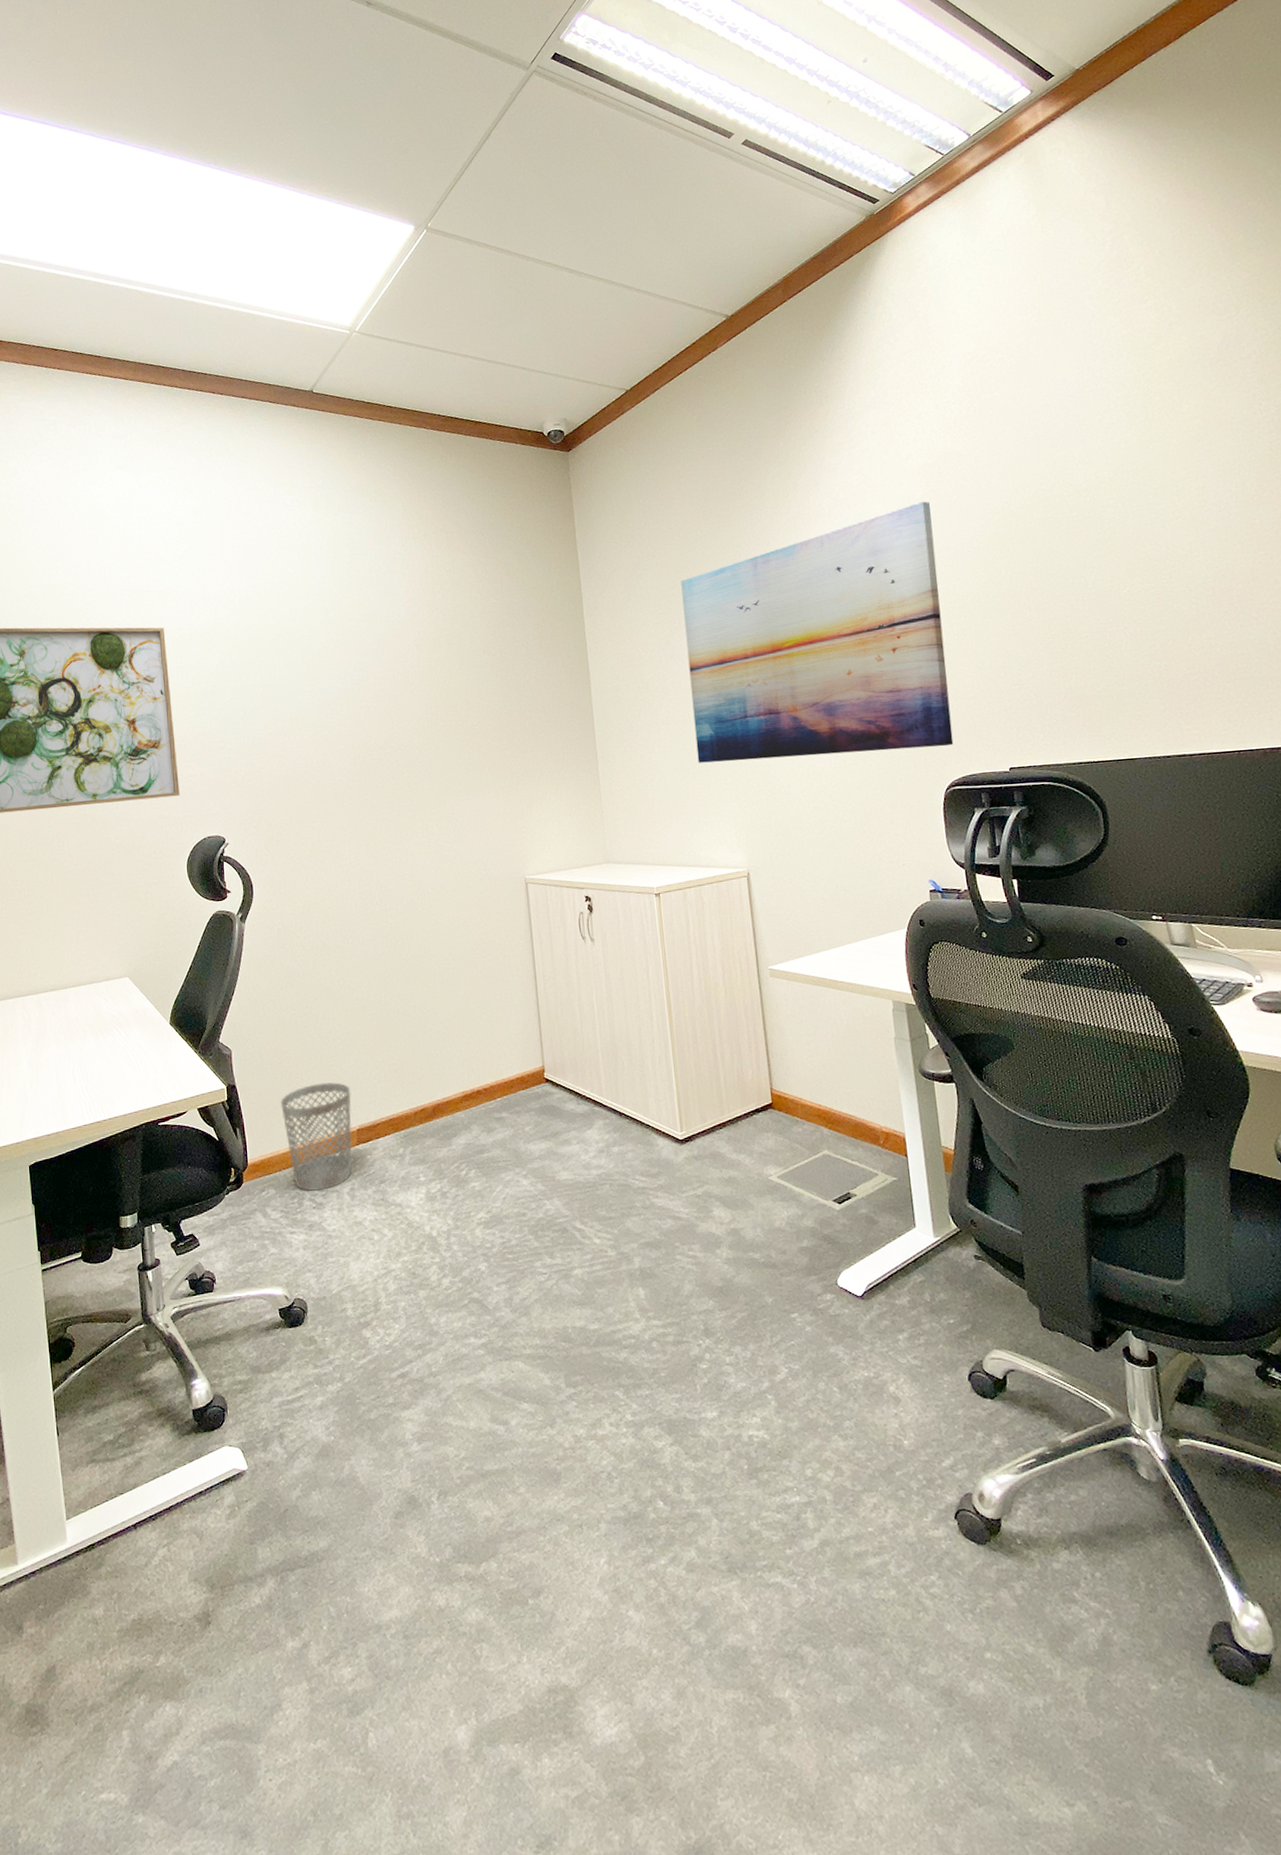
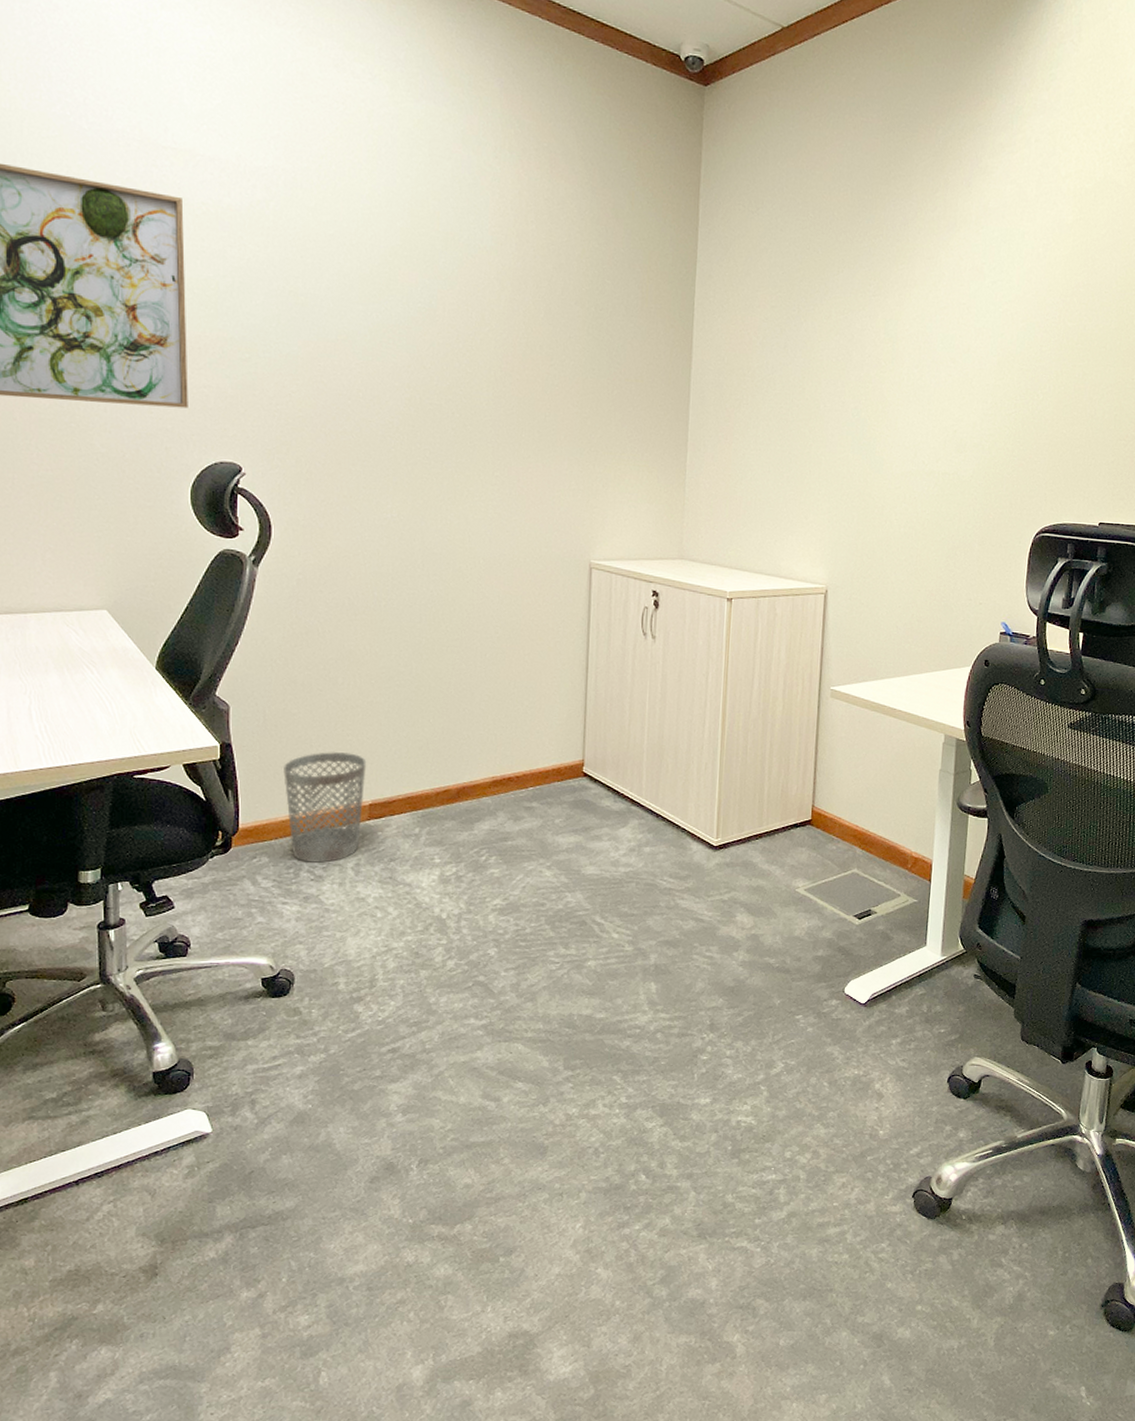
wall art: present [681,501,954,763] -> none [794,228,1079,492]

